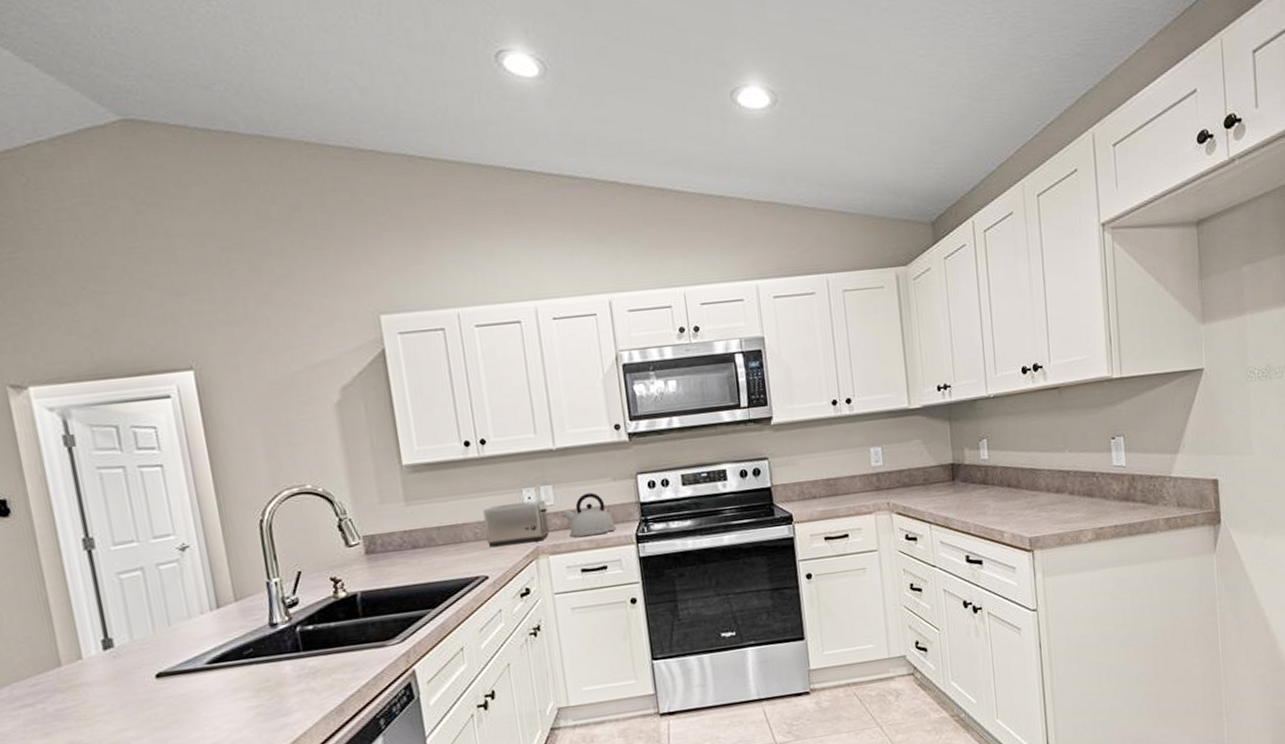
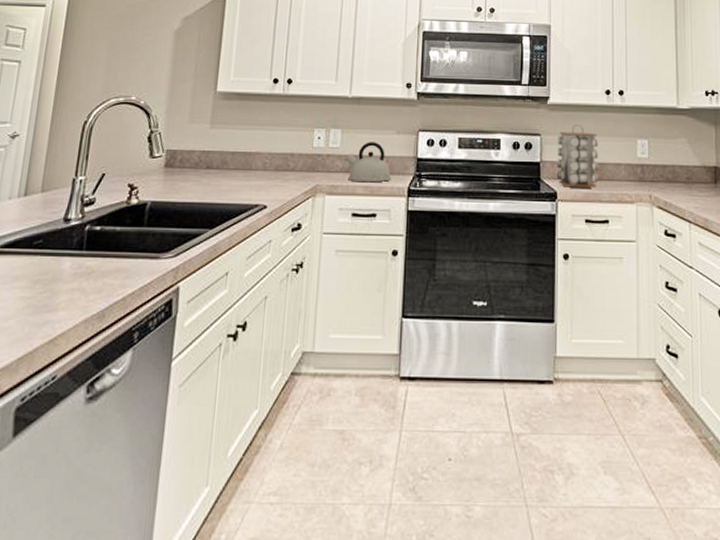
toaster: present [483,500,550,547] -> none [273,141,333,180]
spice rack: none [786,440,833,508] -> present [557,123,599,189]

